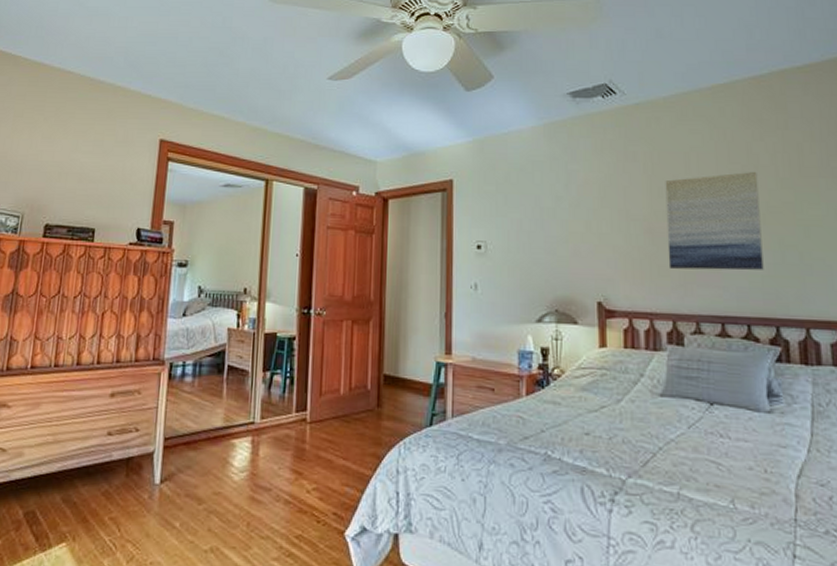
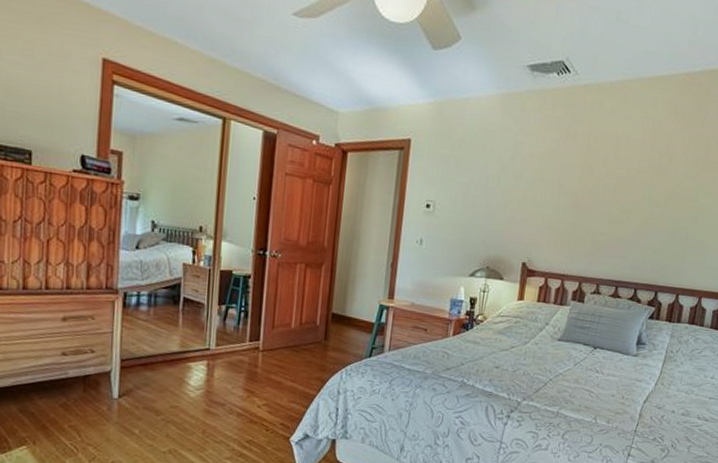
wall art: present [665,172,764,271] -> none [584,160,671,246]

